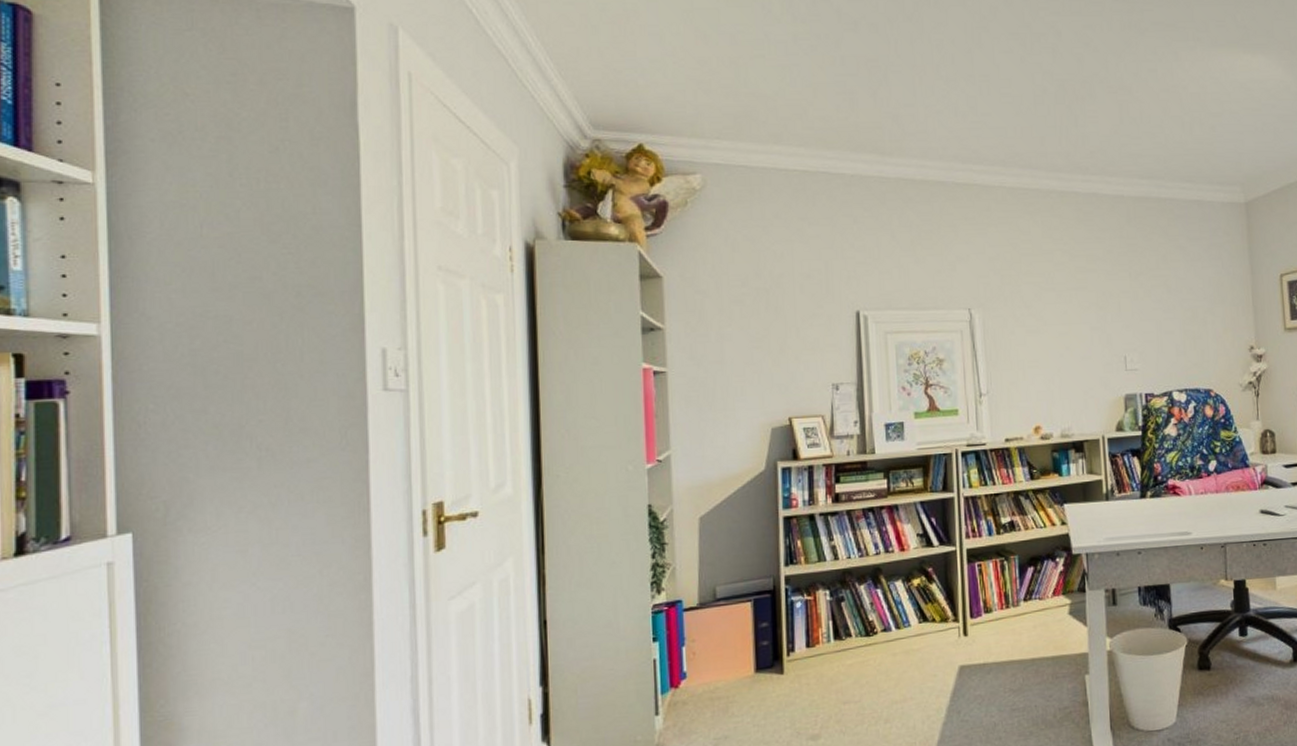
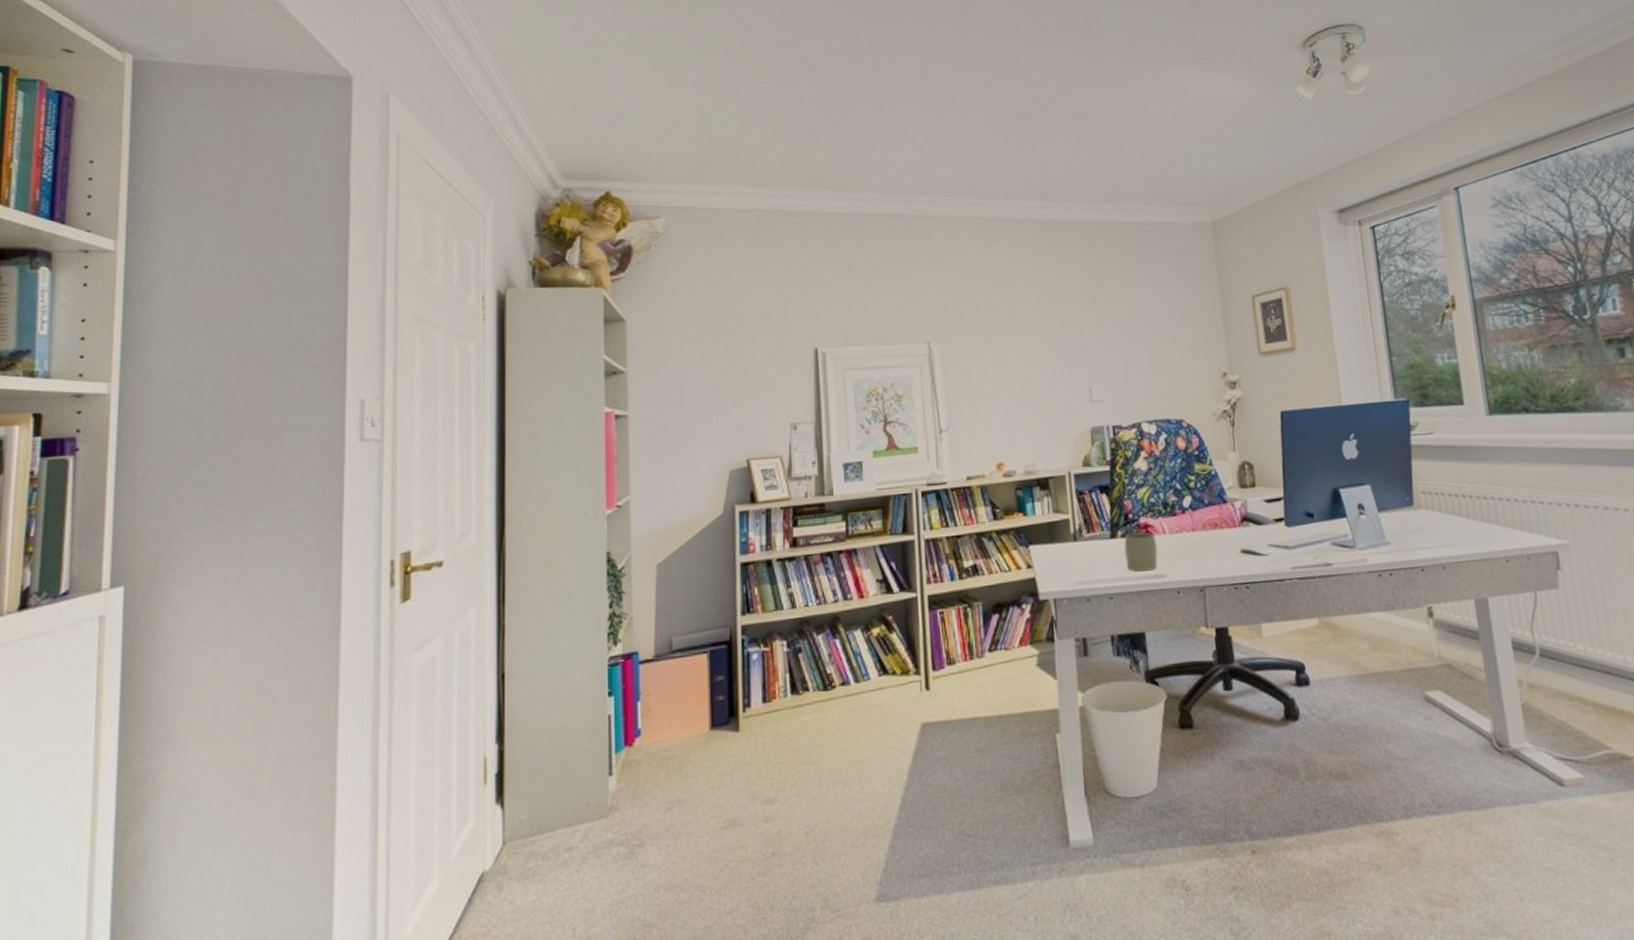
mug: none [1153,493,1184,529] -> present [1124,532,1158,572]

